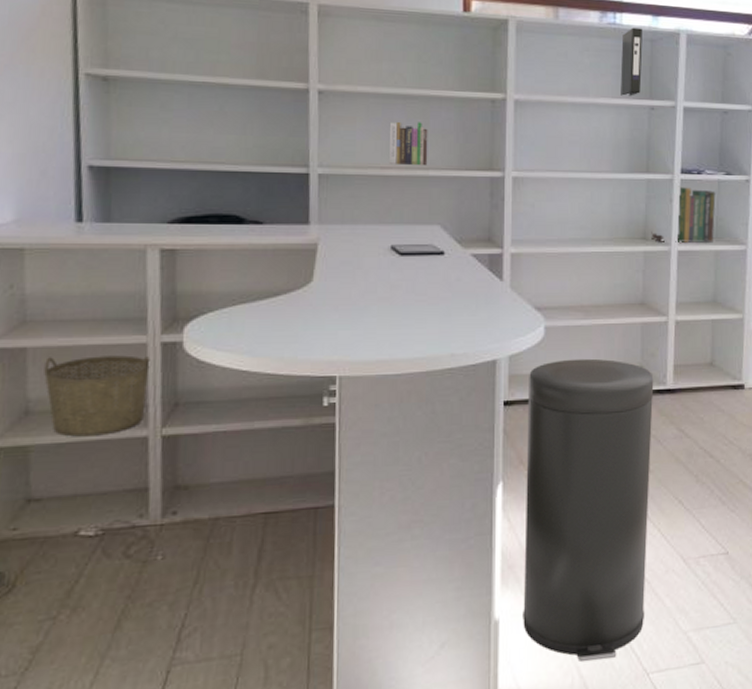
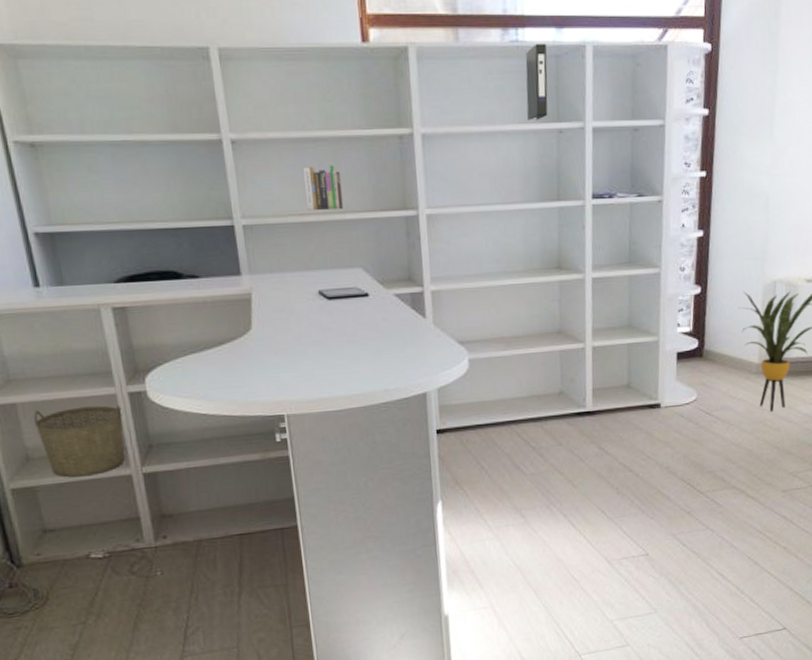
pedal bin: present [523,358,654,663] -> none [457,387,575,647]
books: present [651,186,716,243] -> none [565,211,628,271]

